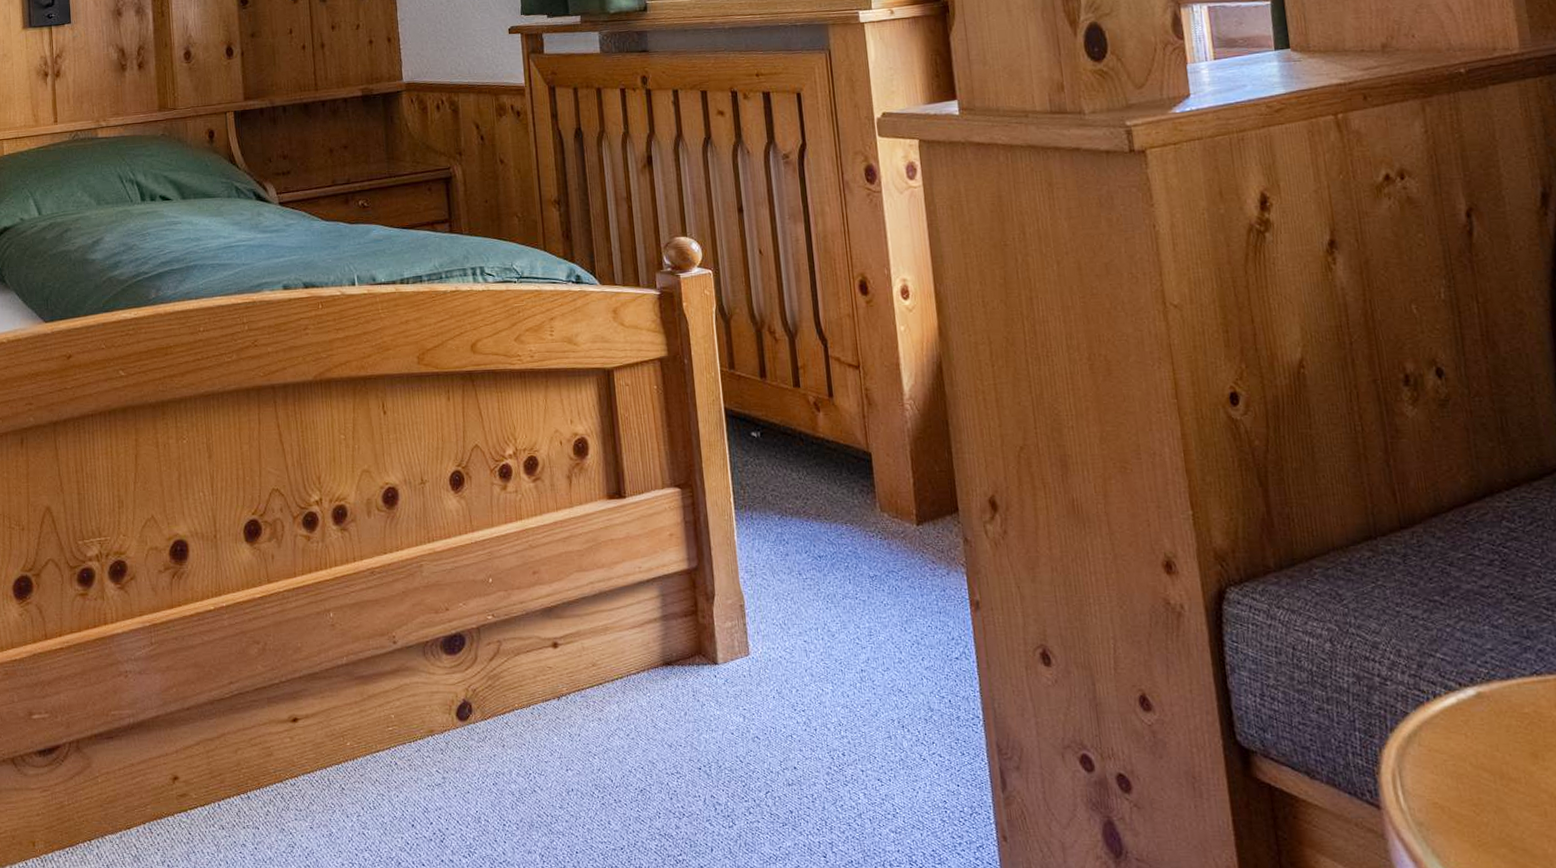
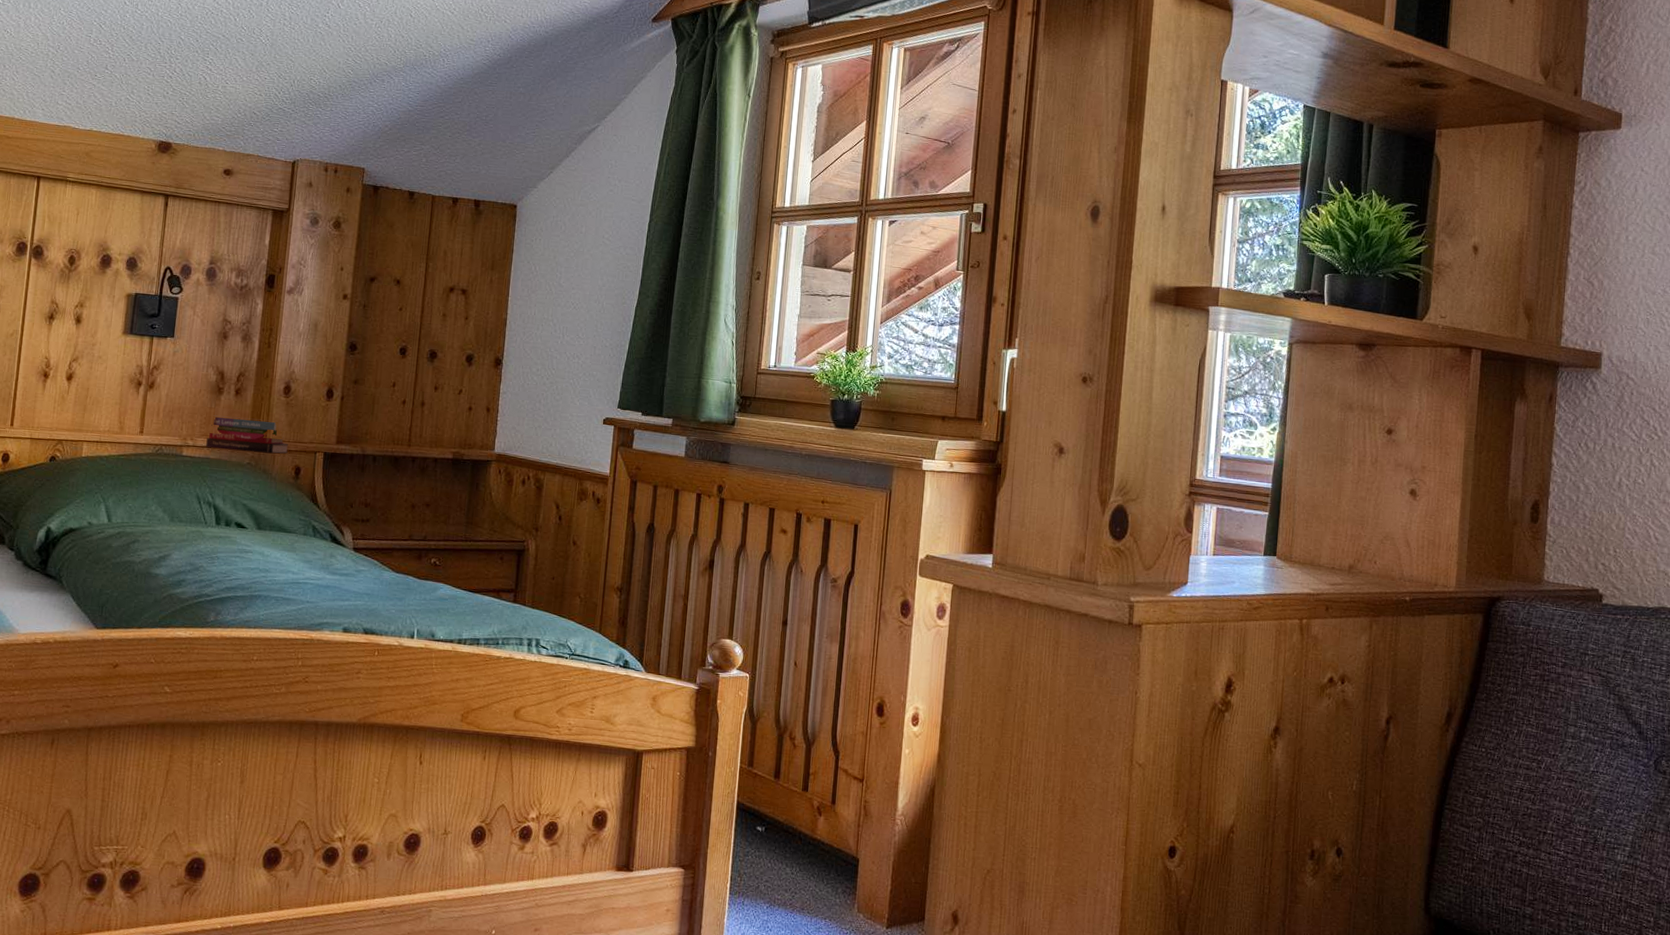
books: none [118,90,199,126] -> present [206,417,288,454]

